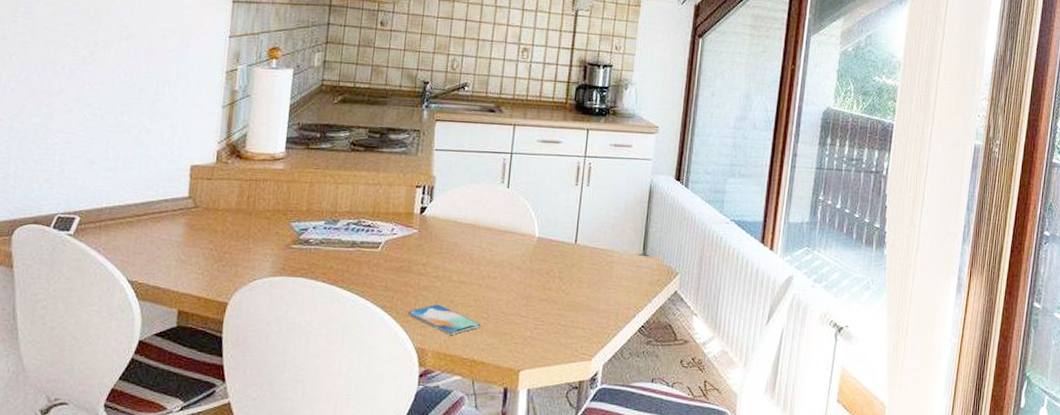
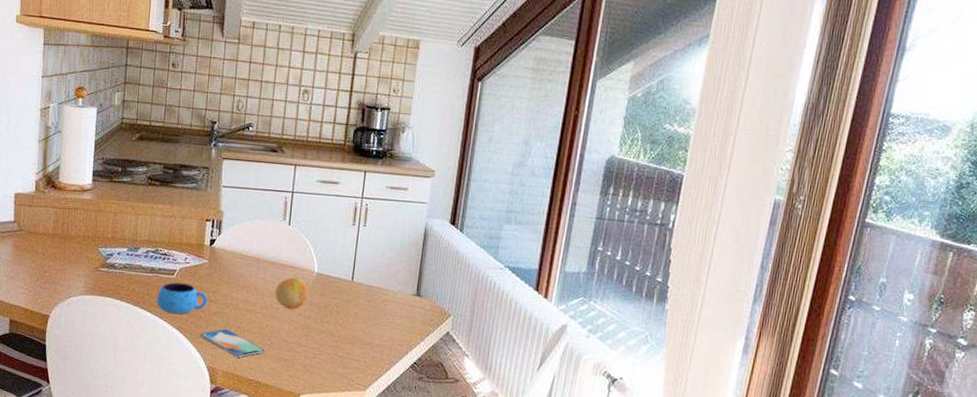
mug: none [358,256,417,291] -> present [157,282,208,314]
fruit: none [492,242,528,279] -> present [275,277,308,310]

